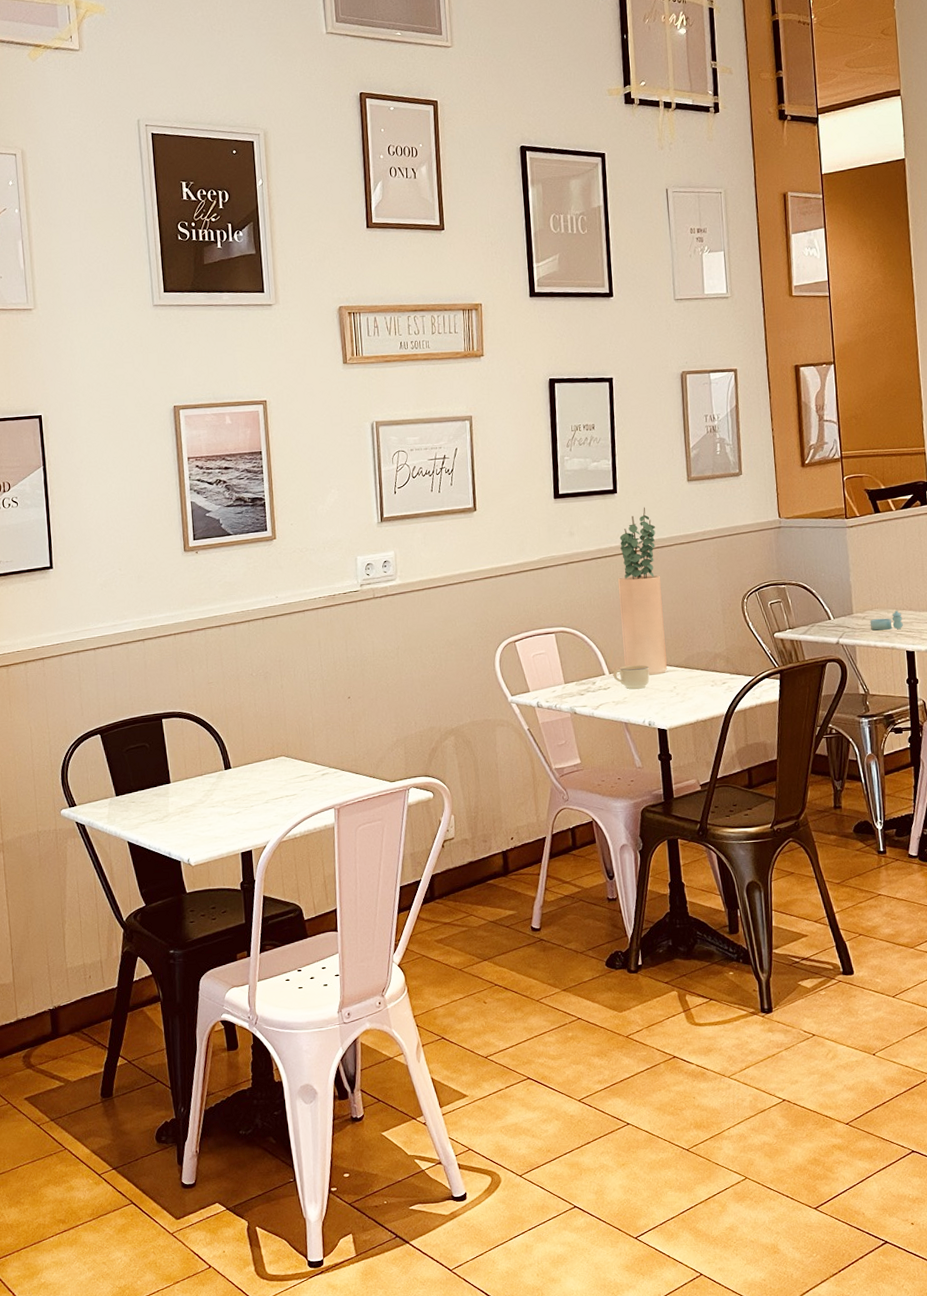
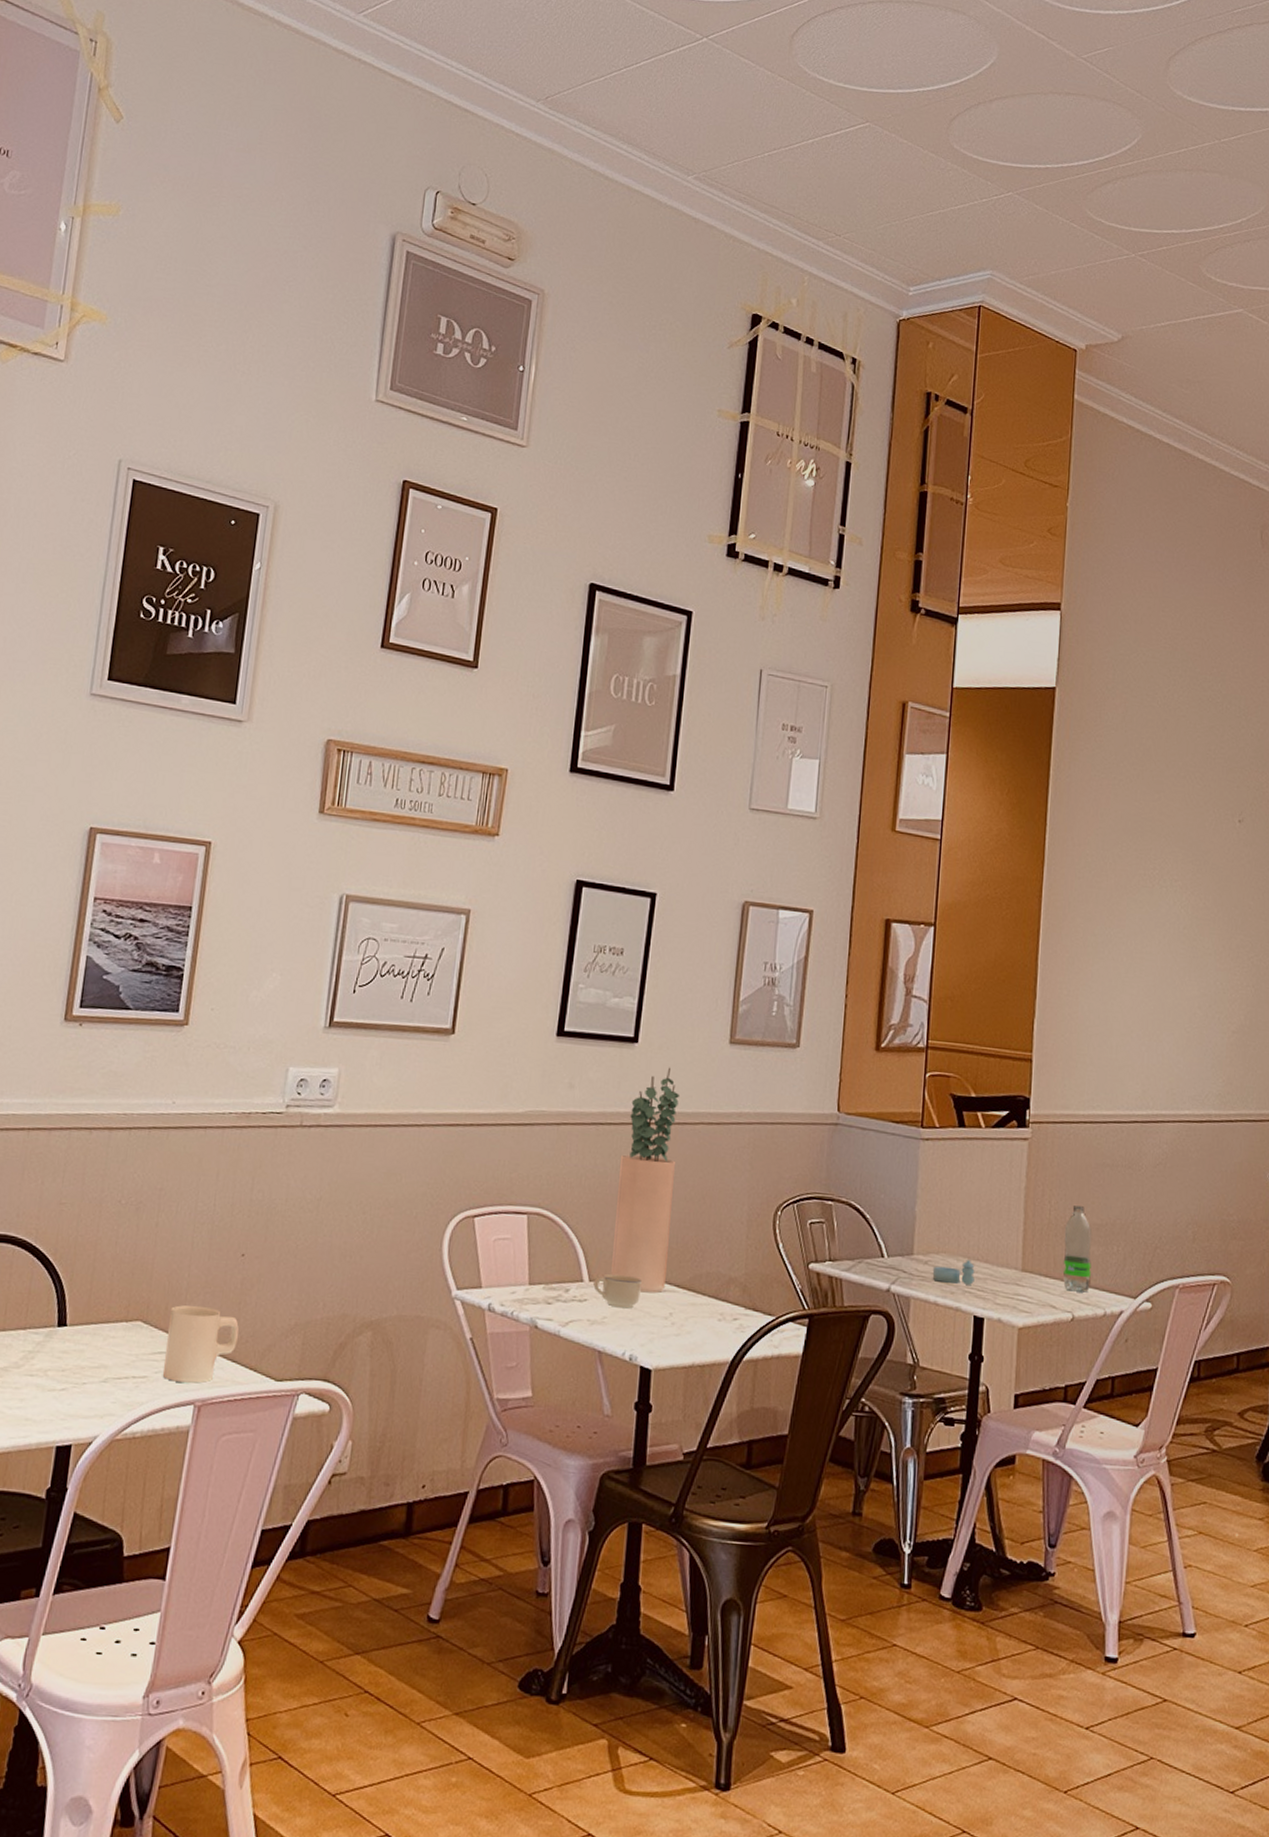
cup: none [303,738,357,795] -> present [162,1305,239,1384]

